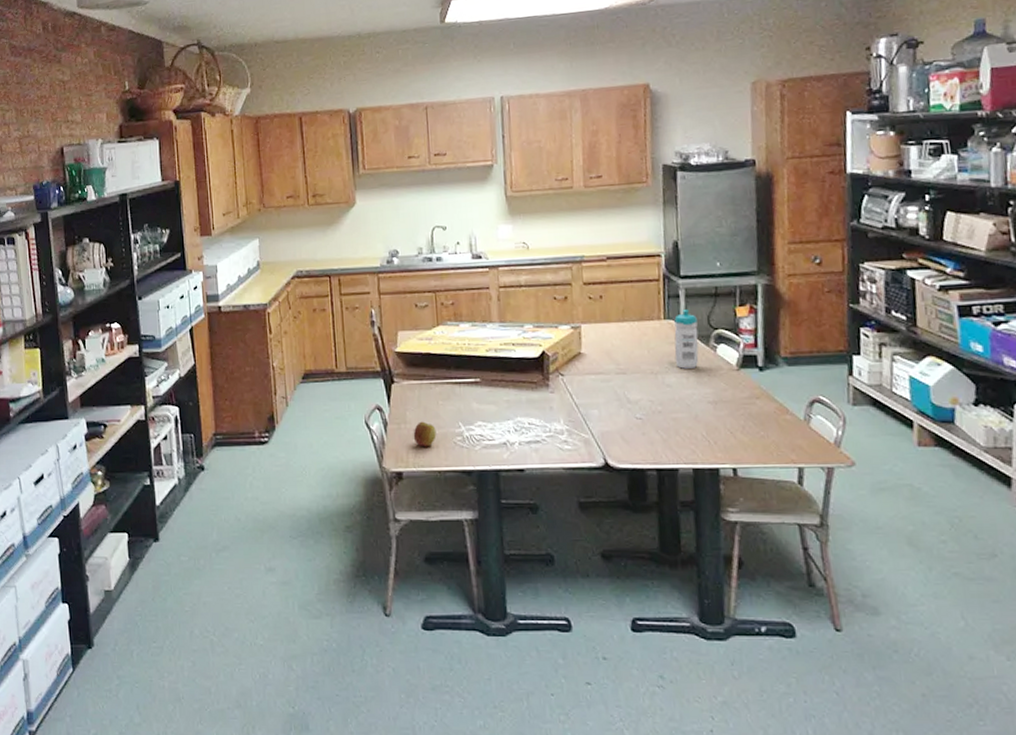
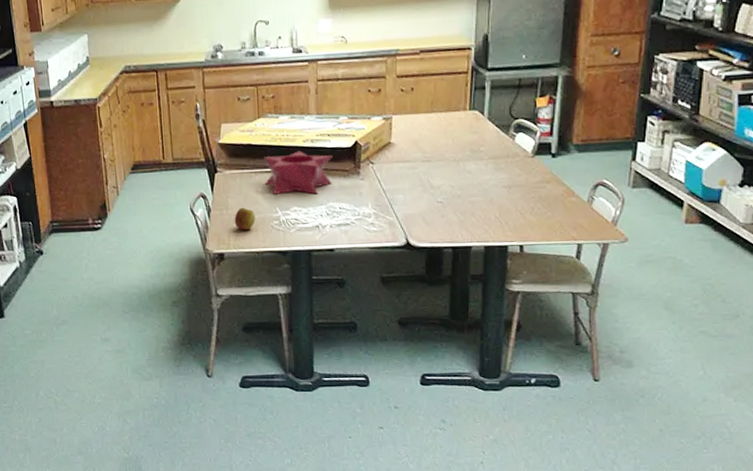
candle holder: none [444,361,519,408] -> present [264,151,333,195]
water bottle: present [674,308,699,369] -> none [476,100,500,156]

